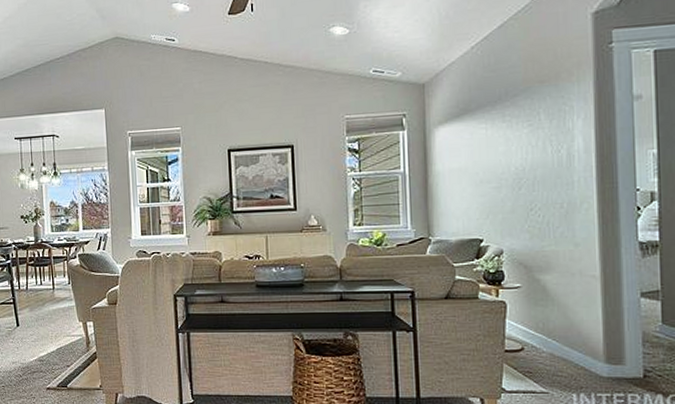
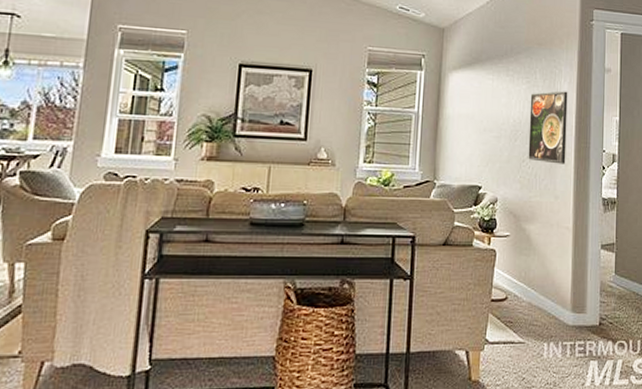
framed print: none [534,128,586,210] -> present [528,91,568,165]

